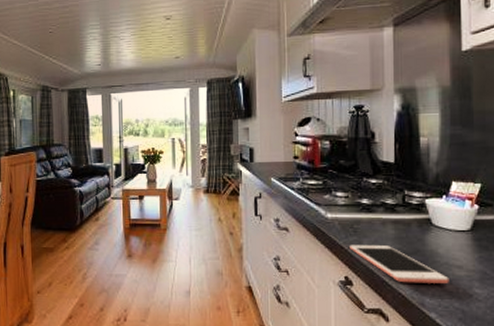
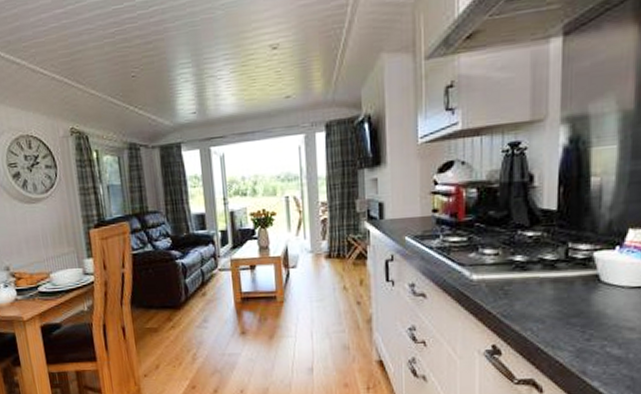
cell phone: present [350,244,449,283] -> none [499,307,618,350]

